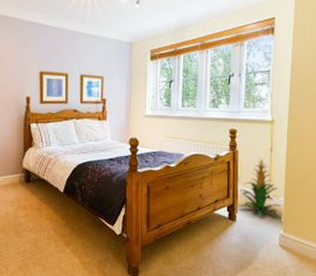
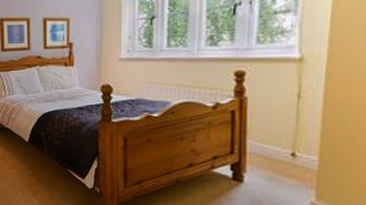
indoor plant: present [238,157,283,219] -> none [246,105,316,184]

